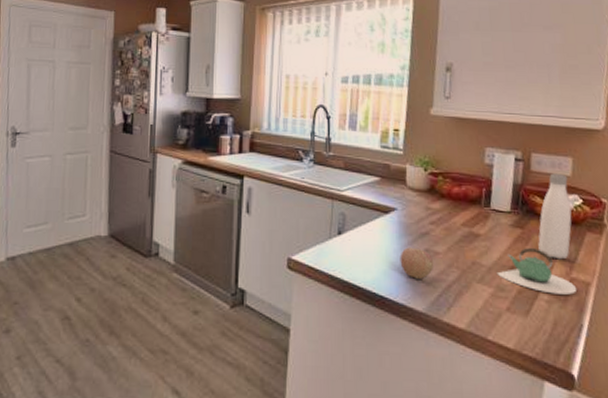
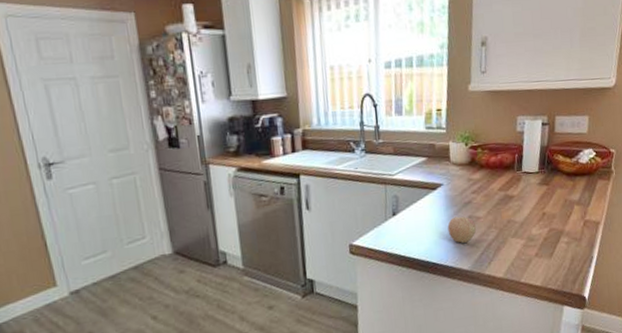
teapot: present [496,248,577,295] -> none [527,200,590,236]
water bottle: present [538,173,572,260] -> none [560,131,587,207]

